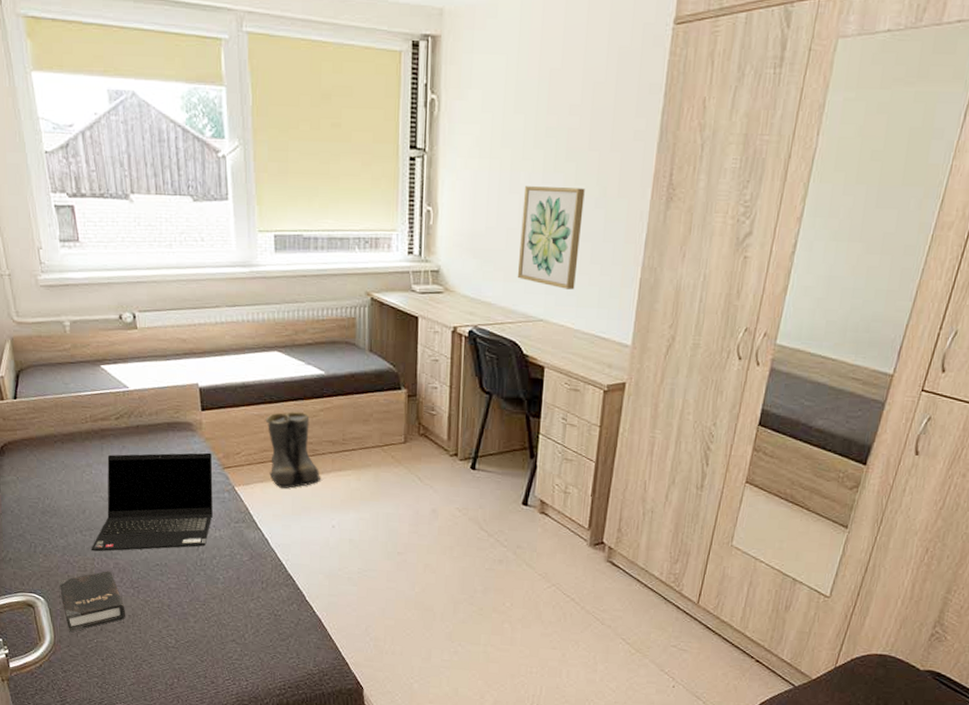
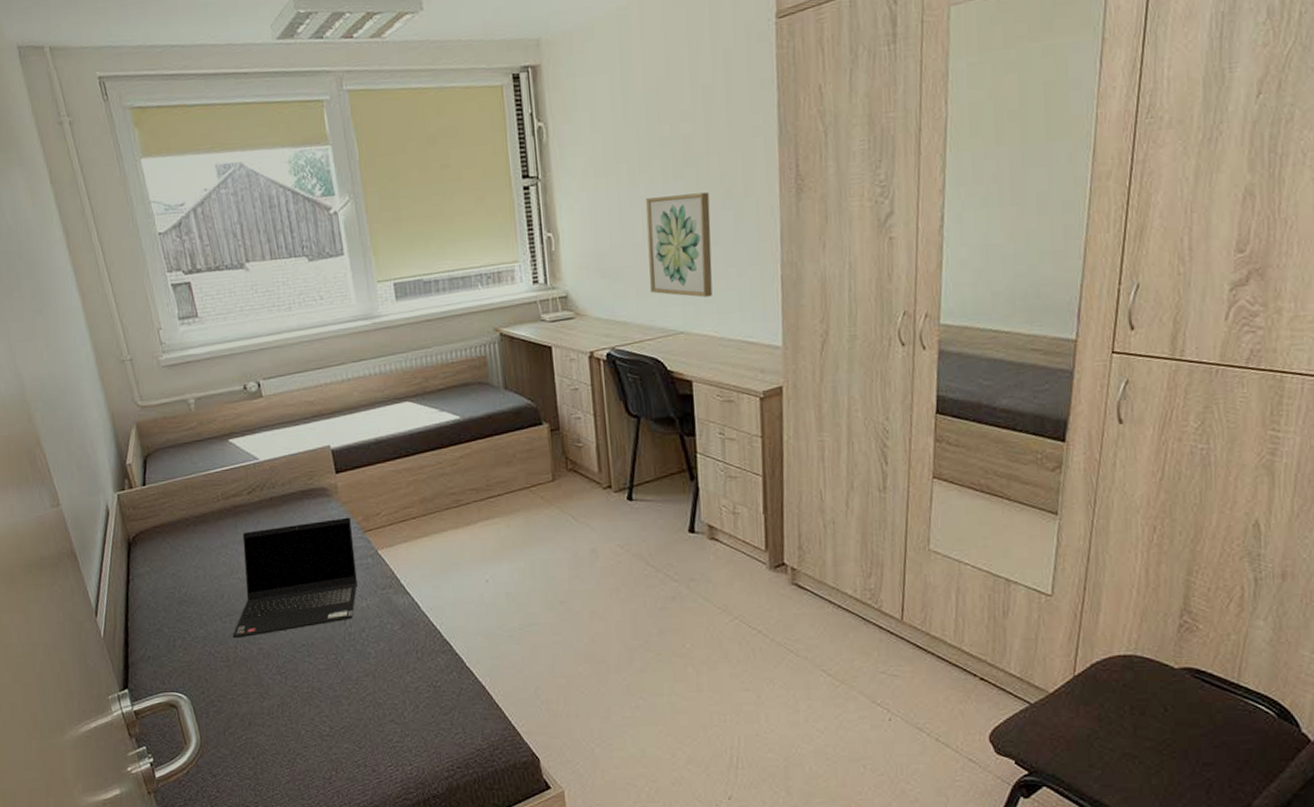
hardback book: present [59,571,125,633] -> none [201,658,274,731]
boots: present [265,412,323,489] -> none [403,462,470,547]

